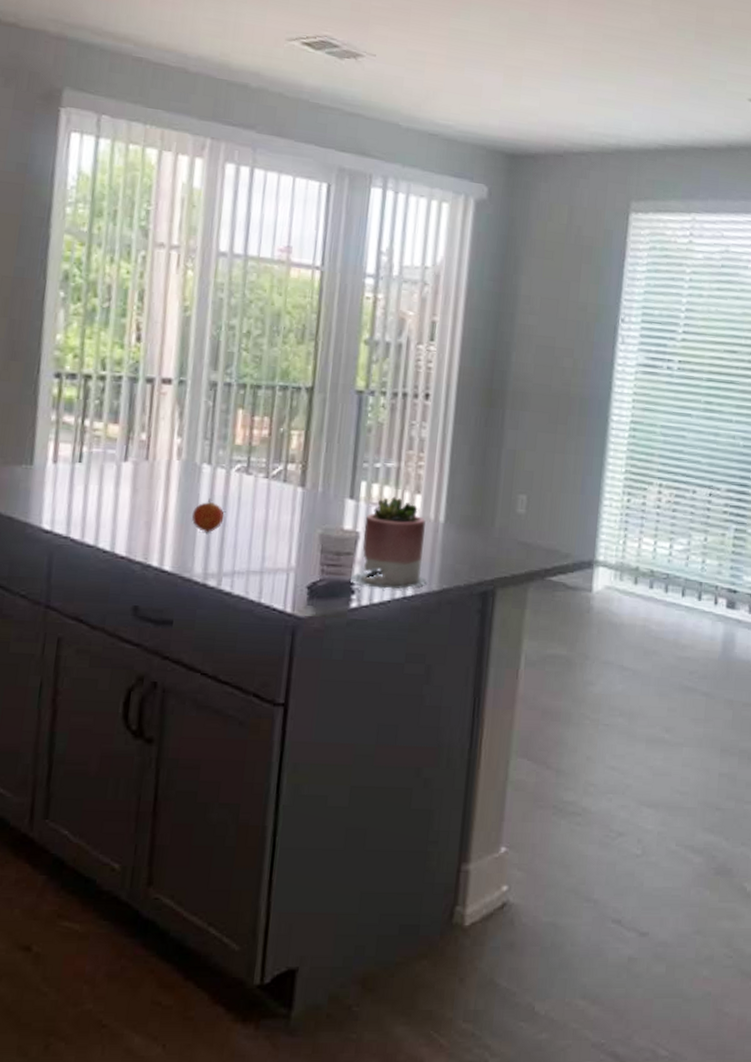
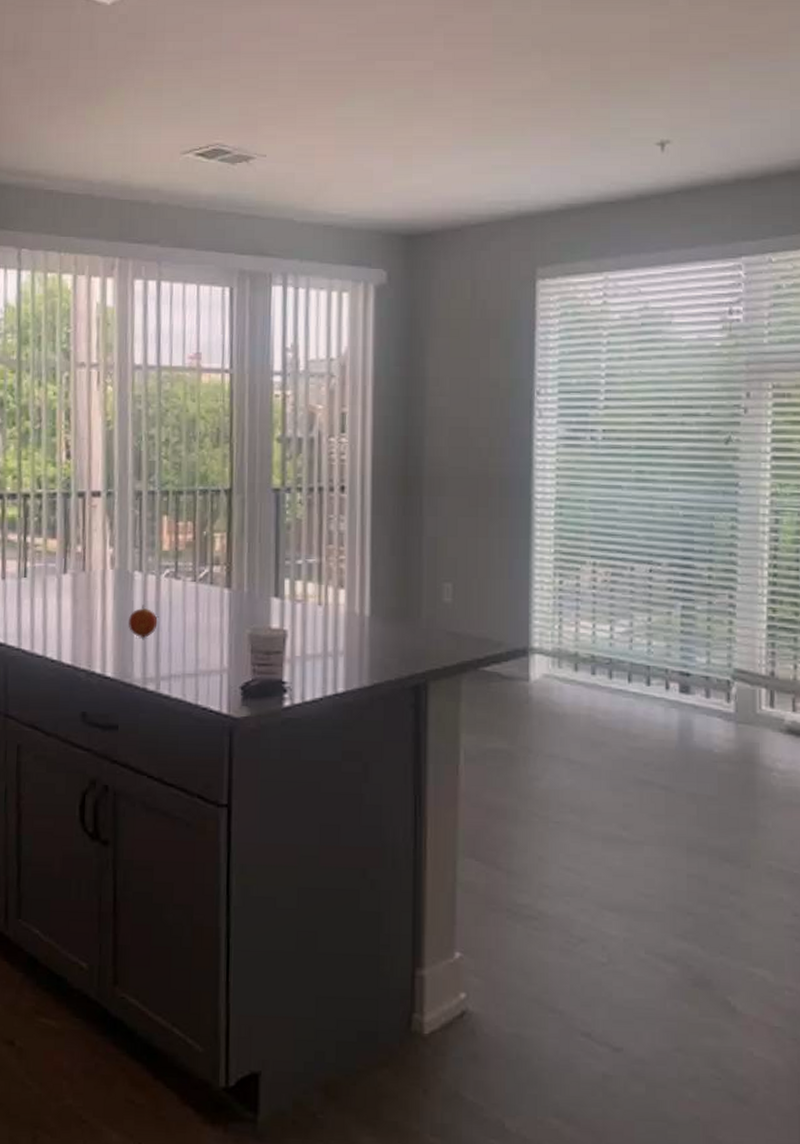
succulent planter: present [351,496,427,590] -> none [282,592,357,687]

